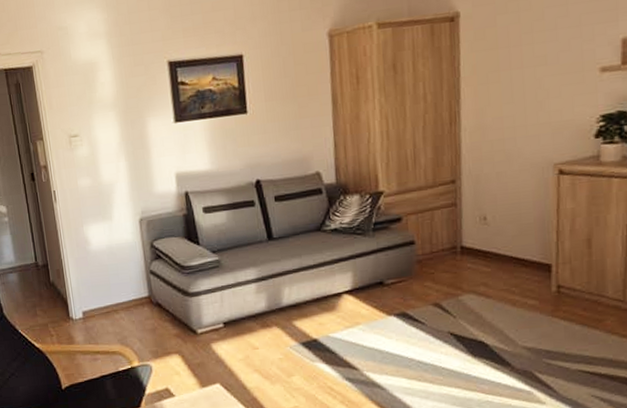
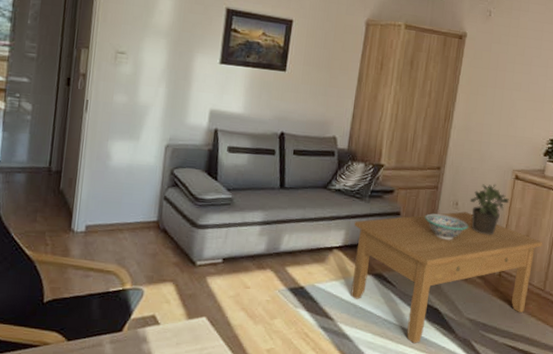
coffee table: none [361,225,613,384] -> present [350,211,543,344]
decorative bowl: none [446,233,506,263] -> present [424,213,469,240]
potted plant: none [501,185,556,248] -> present [469,184,510,235]

